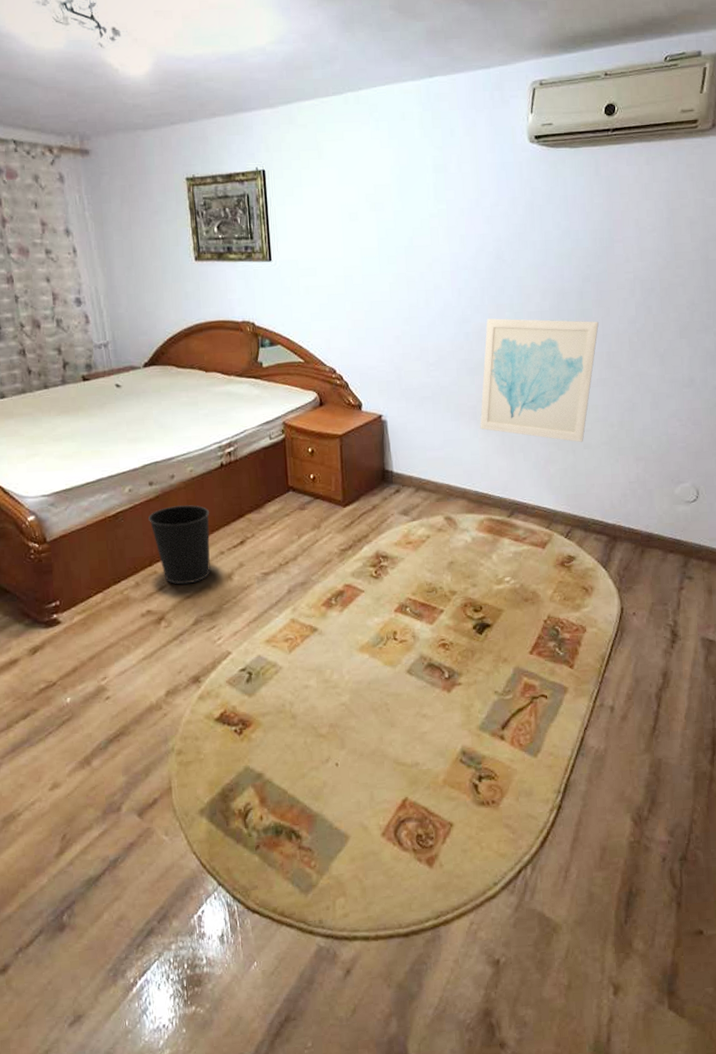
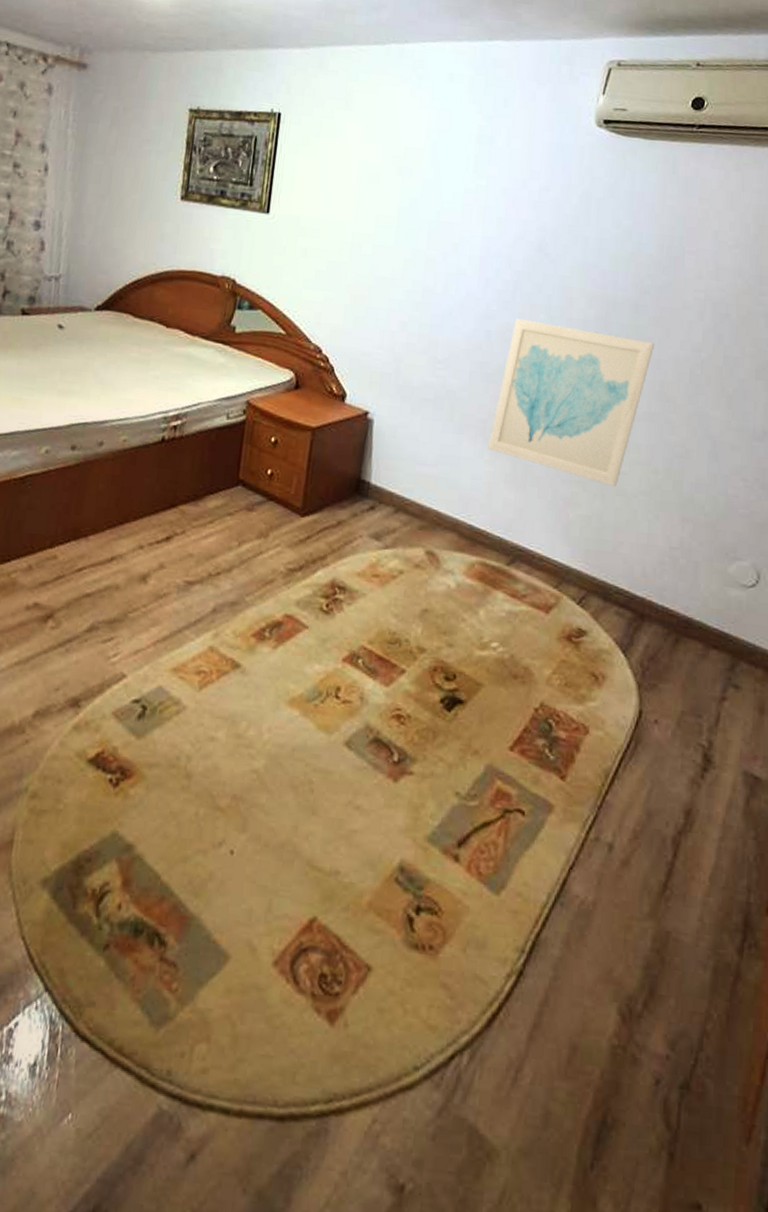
wastebasket: present [148,505,211,585] -> none [61,479,137,579]

